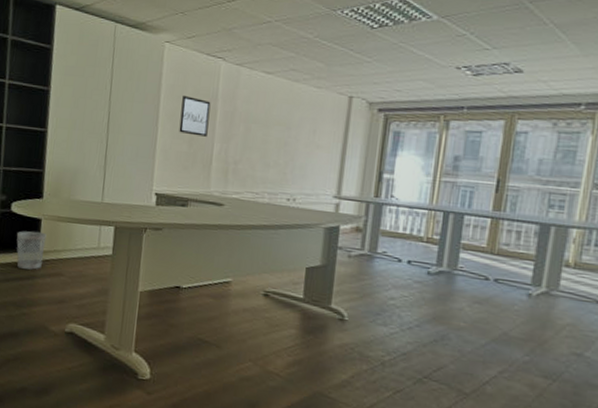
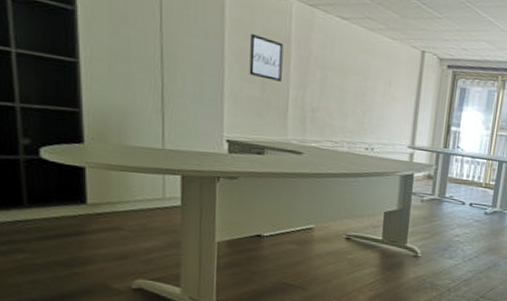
wastebasket: present [16,231,47,270] -> none [52,181,94,225]

